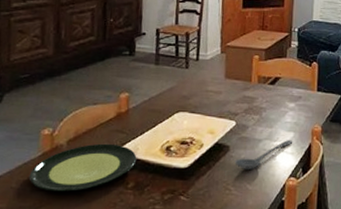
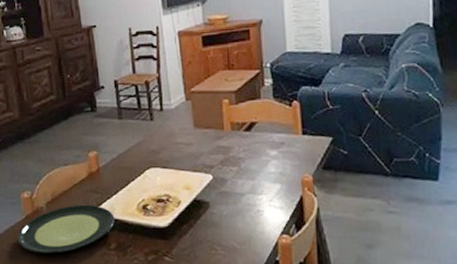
stirrer: present [235,140,293,171] -> none [217,193,281,228]

